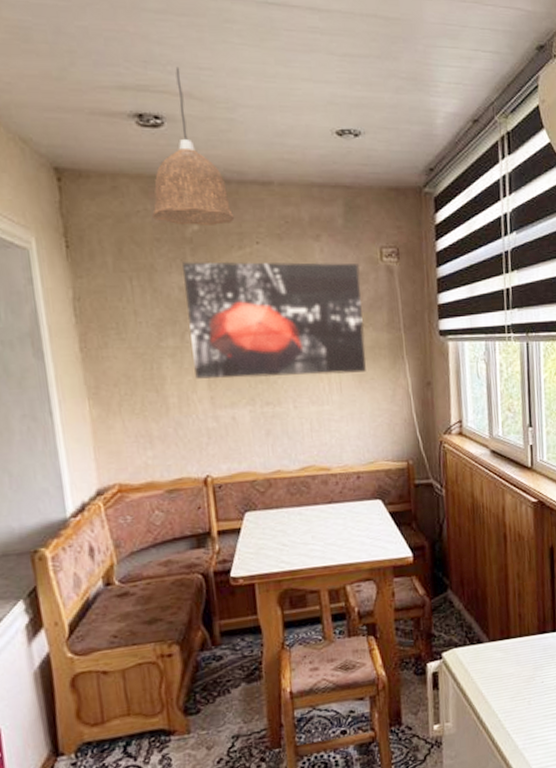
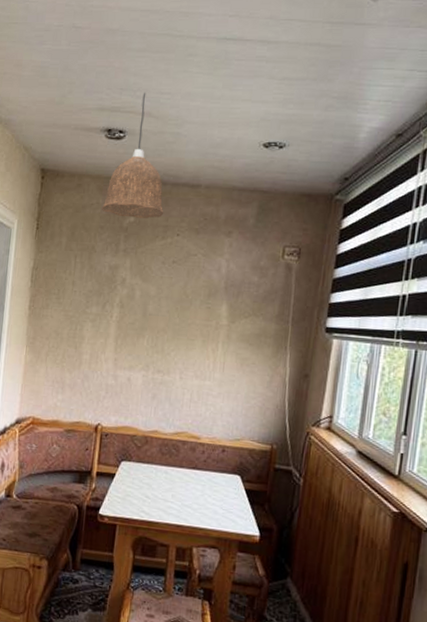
wall art: present [182,261,367,379] -> none [107,246,261,356]

